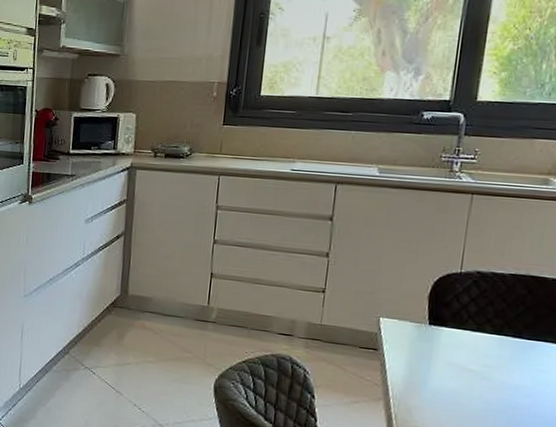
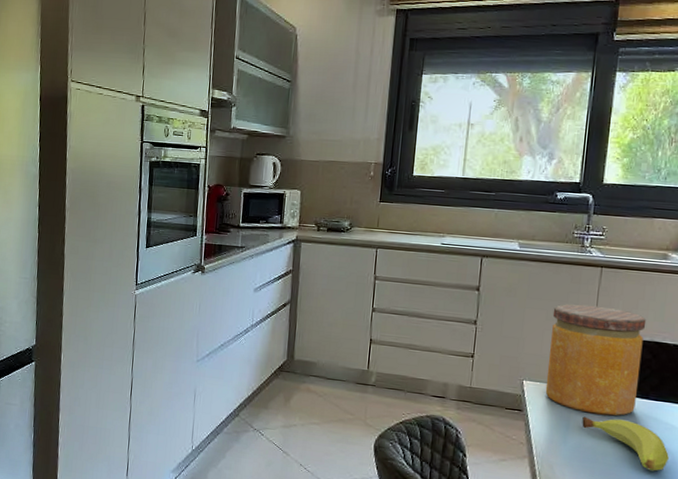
jar: none [404,234,522,356] -> present [545,304,647,416]
fruit: none [444,356,543,416] -> present [582,416,669,471]

